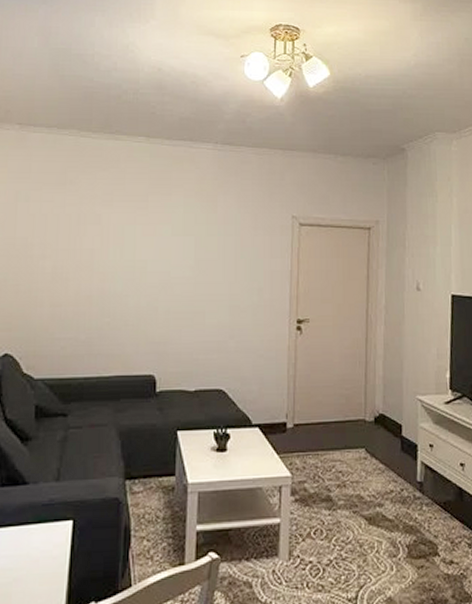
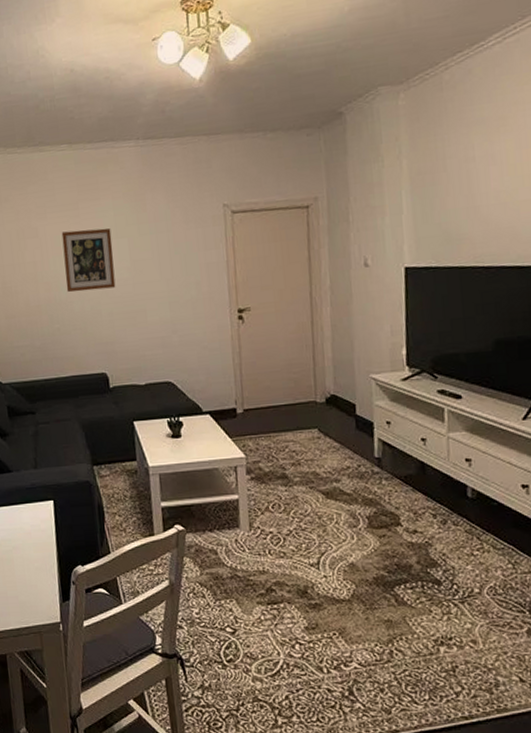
wall art: none [123,222,179,286] -> present [61,228,116,293]

